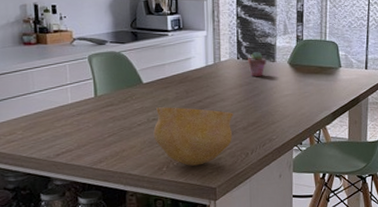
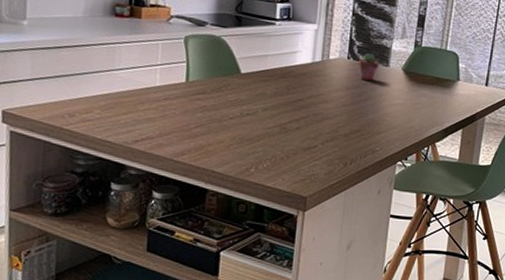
bowl: present [153,107,233,166] -> none [245,101,336,171]

